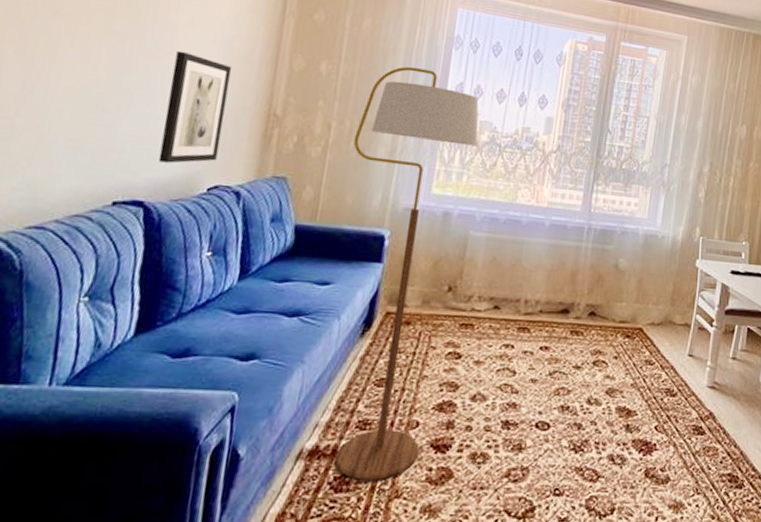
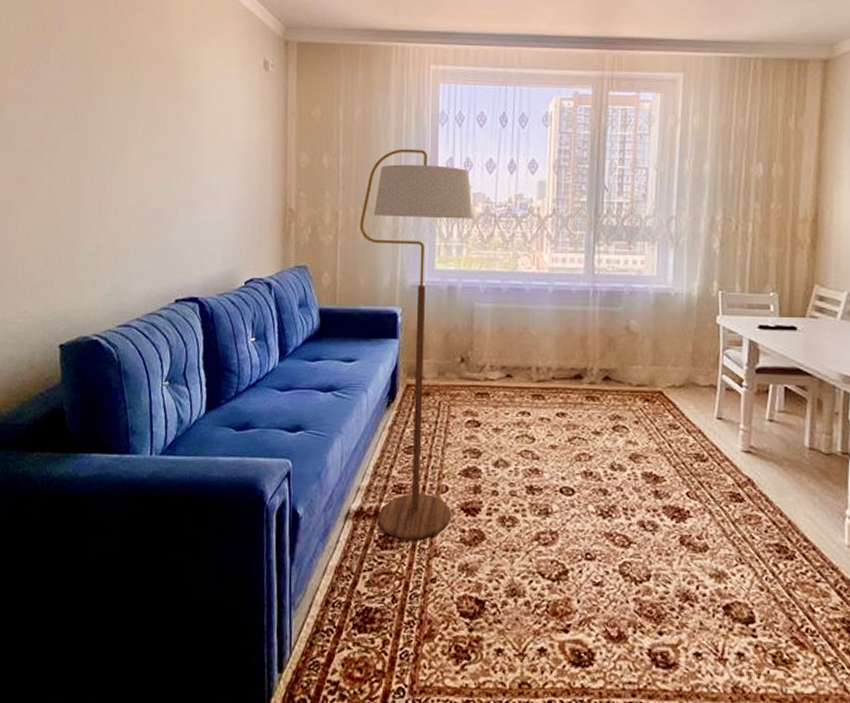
wall art: present [158,50,232,164] -> none [204,162,251,263]

